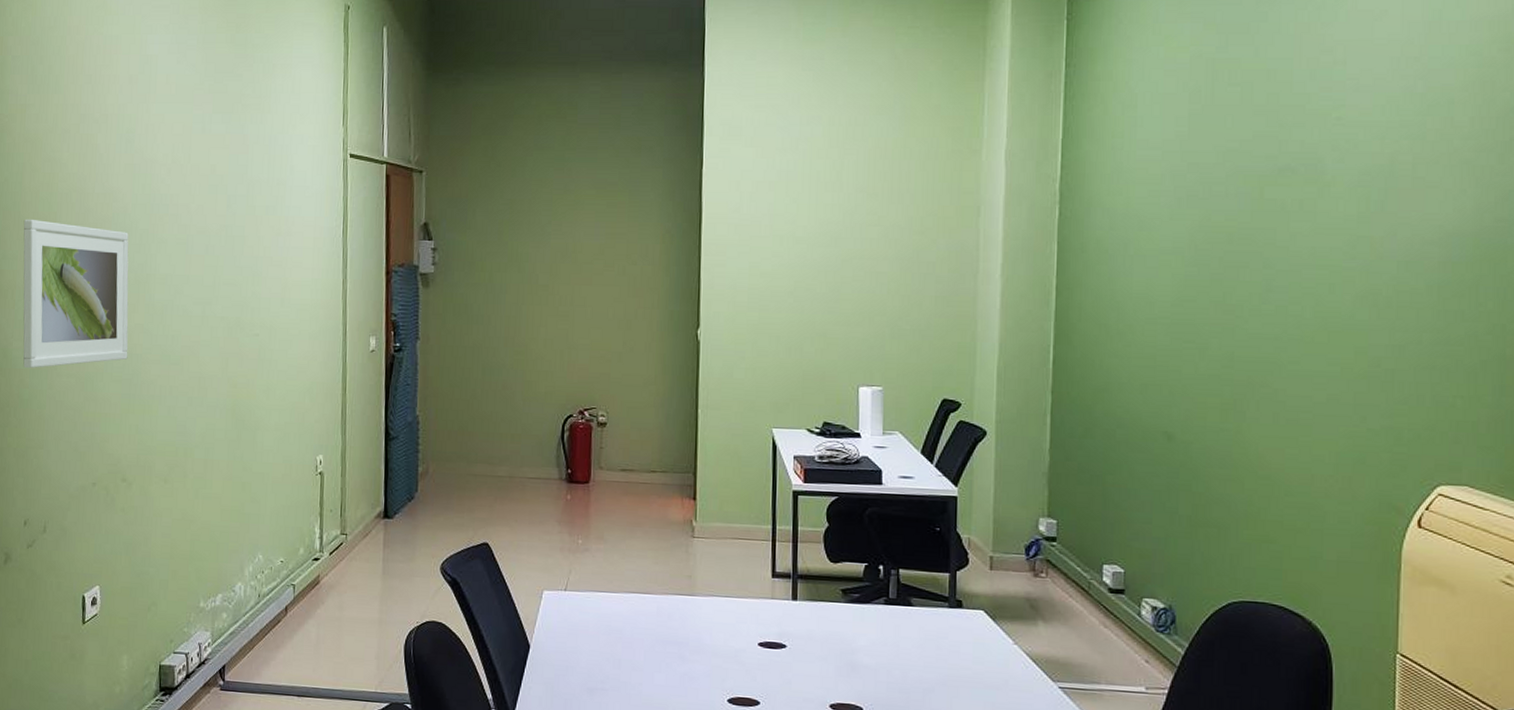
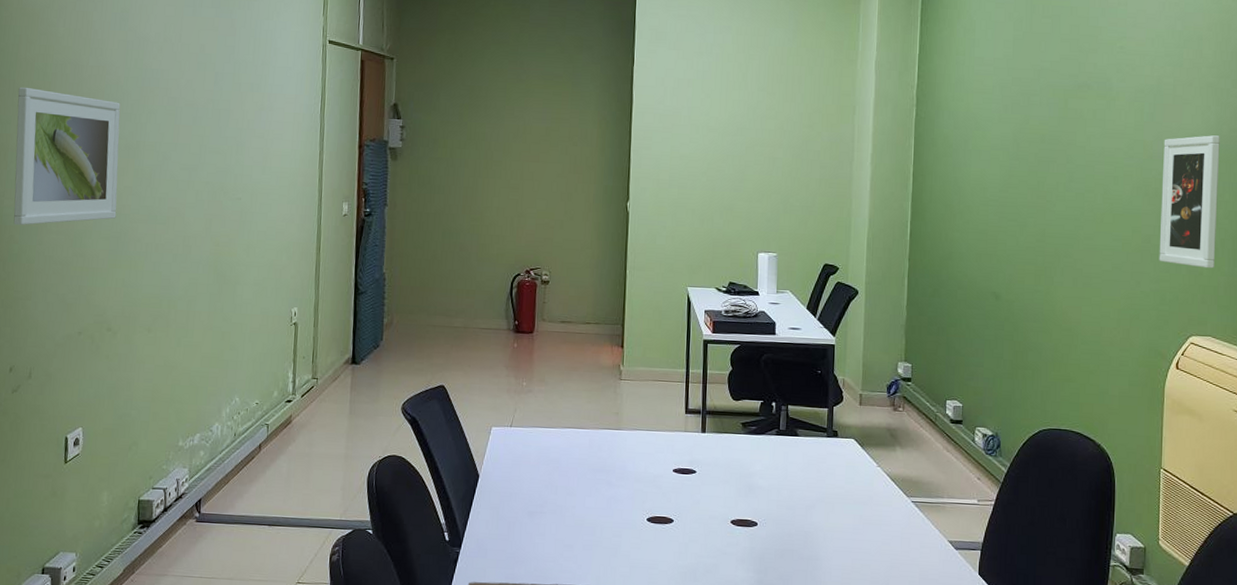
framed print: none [1393,227,1480,399] -> present [1159,135,1220,269]

